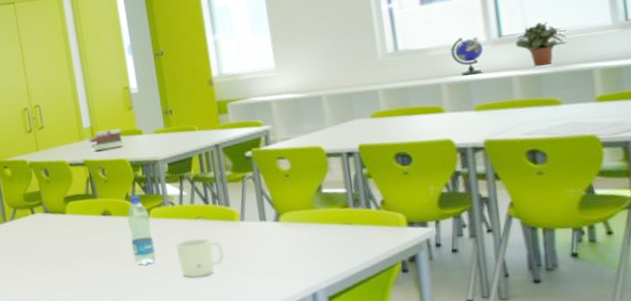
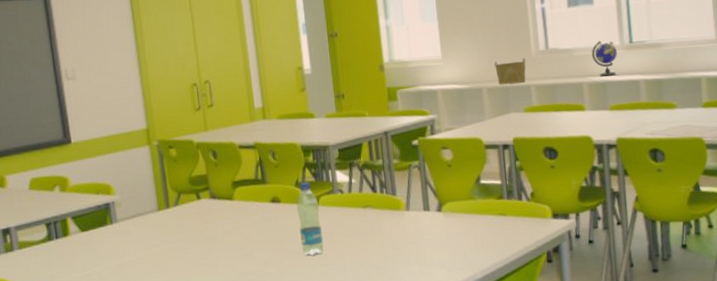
books: present [88,128,125,152] -> none [259,110,296,134]
mug: present [175,238,225,278] -> none [343,227,390,269]
basket: none [335,62,372,92] -> present [494,58,526,85]
potted plant: present [515,22,568,66] -> none [643,32,683,72]

